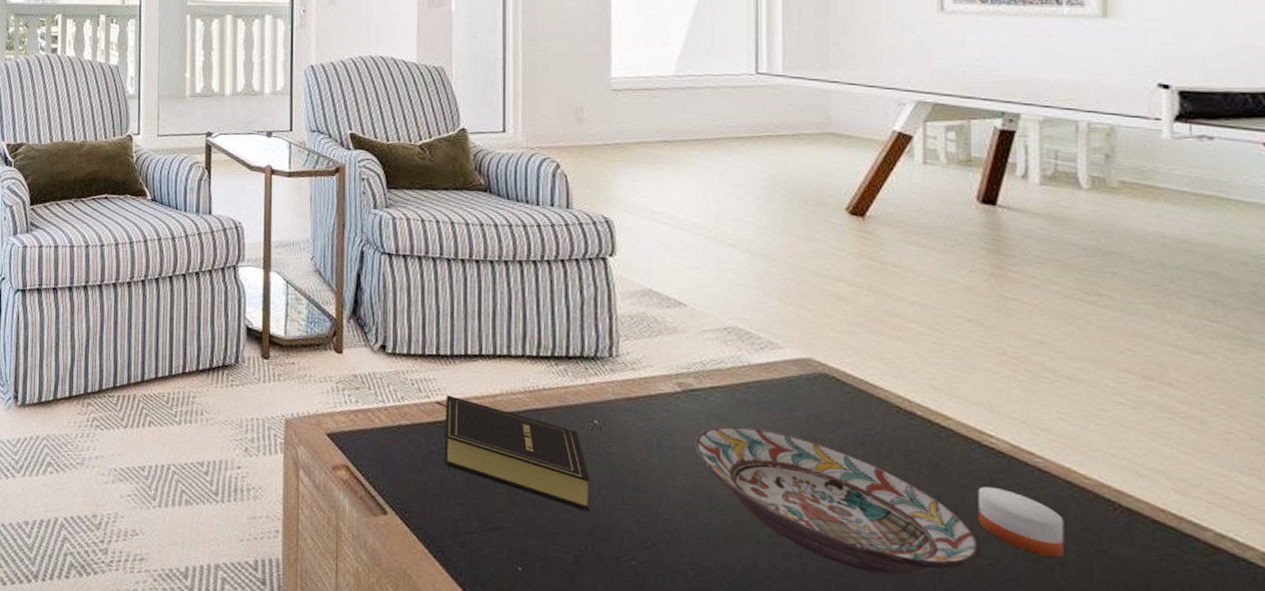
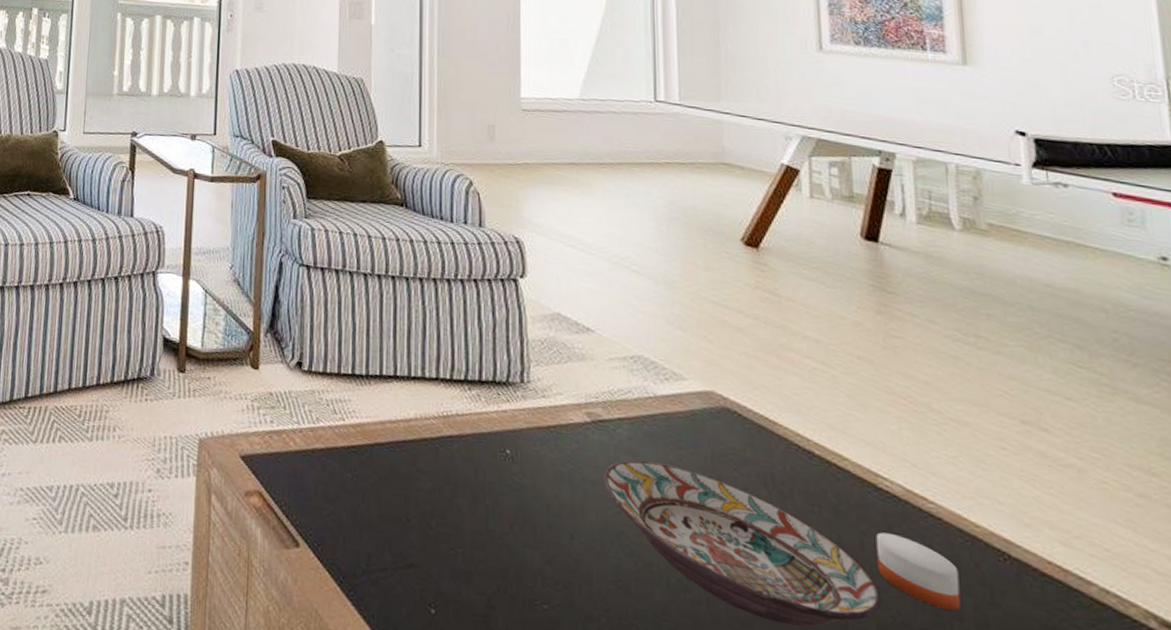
book: present [433,395,590,512] -> none [348,417,502,550]

